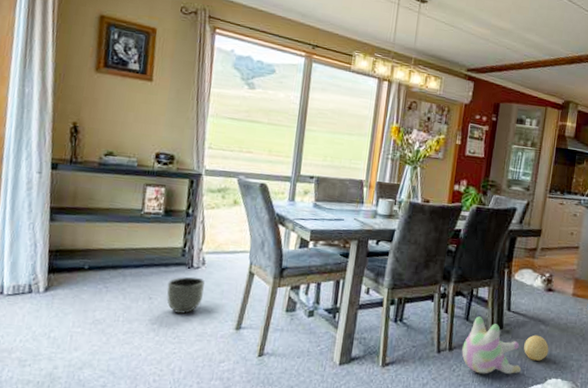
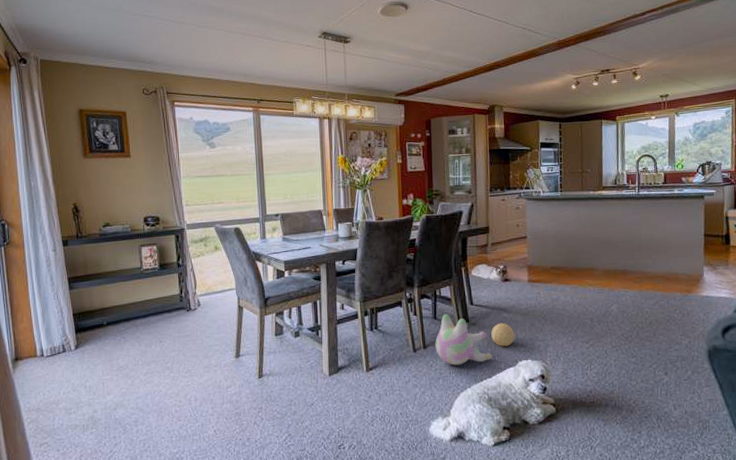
planter: present [166,276,205,314] -> none [172,317,203,351]

